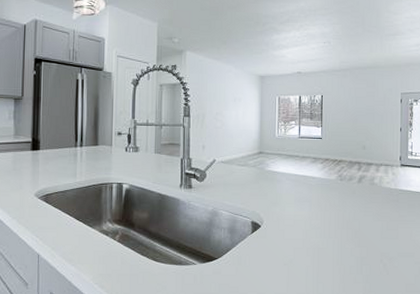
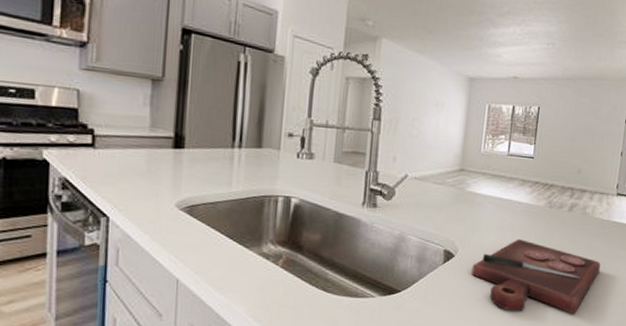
cutting board: none [277,209,393,274] -> present [471,239,601,313]

